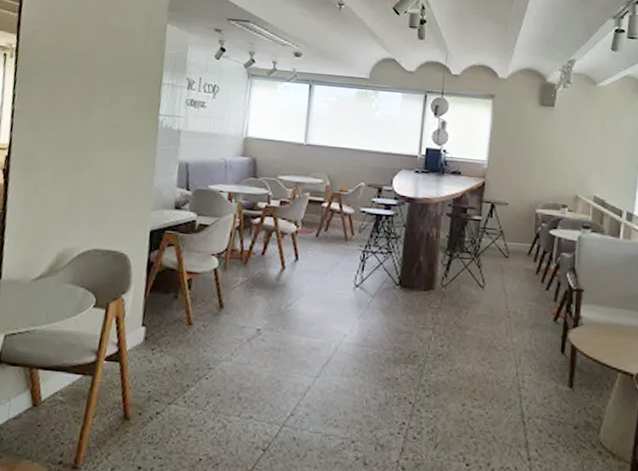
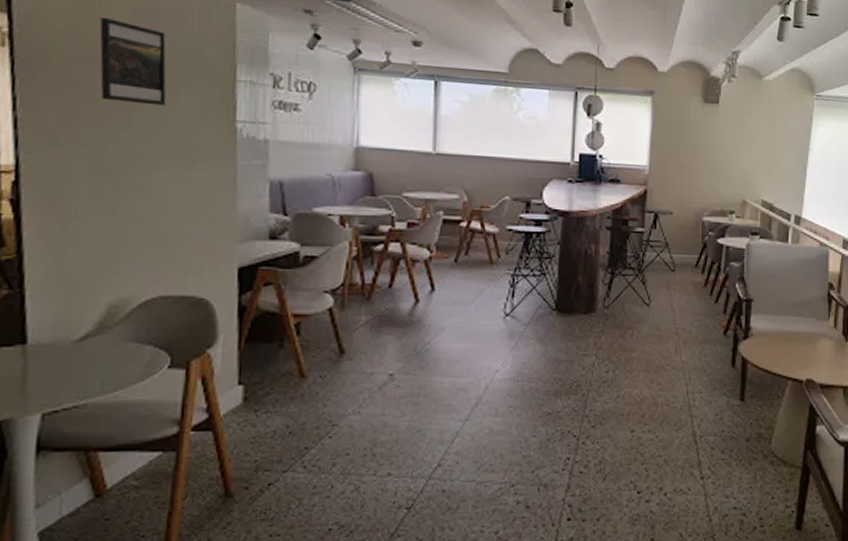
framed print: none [69,36,117,102] -> present [99,16,167,106]

